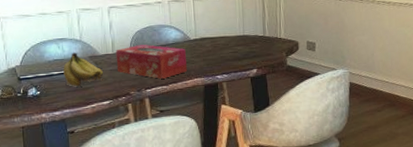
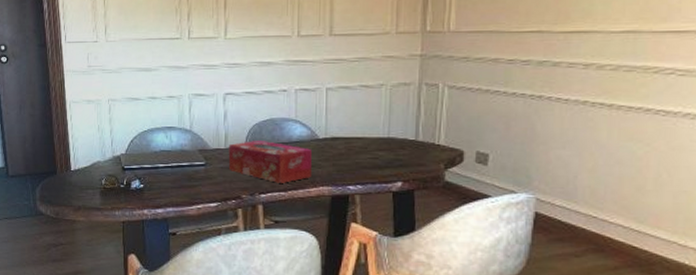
fruit: present [63,52,104,88] -> none [170,144,213,185]

